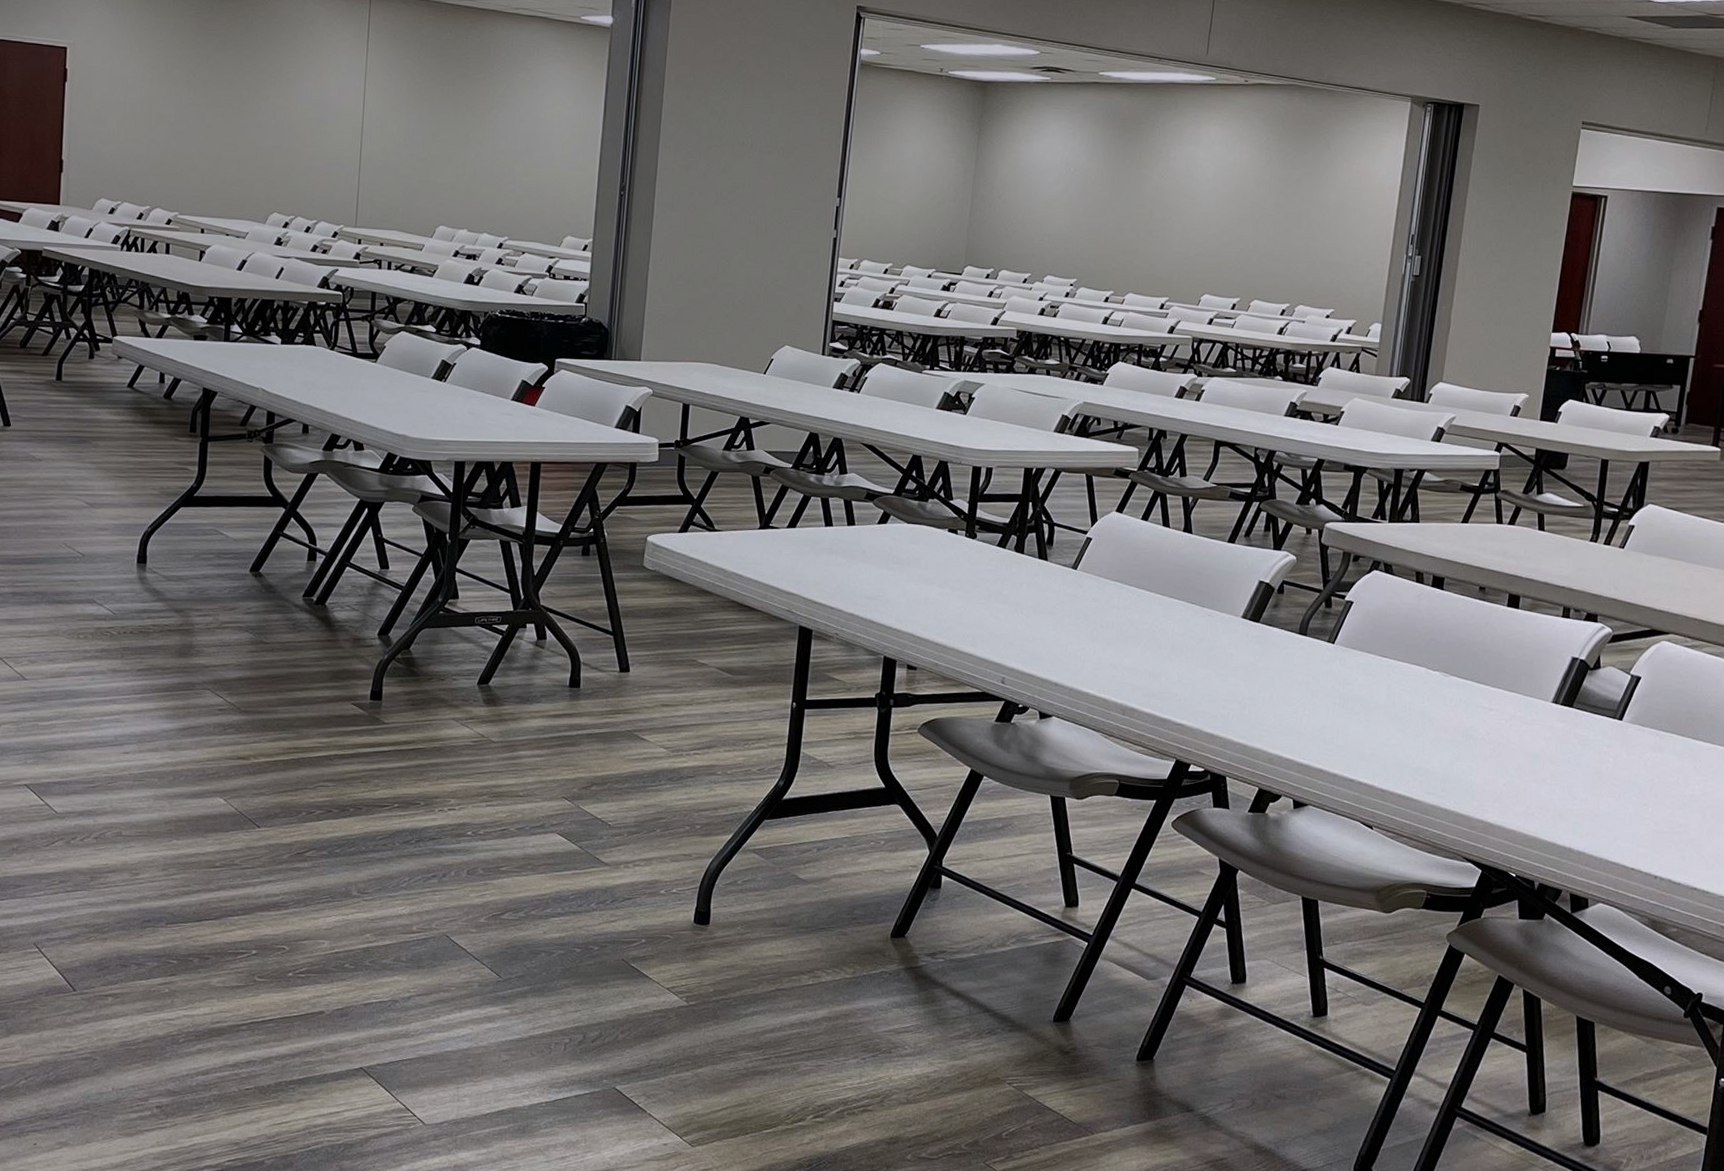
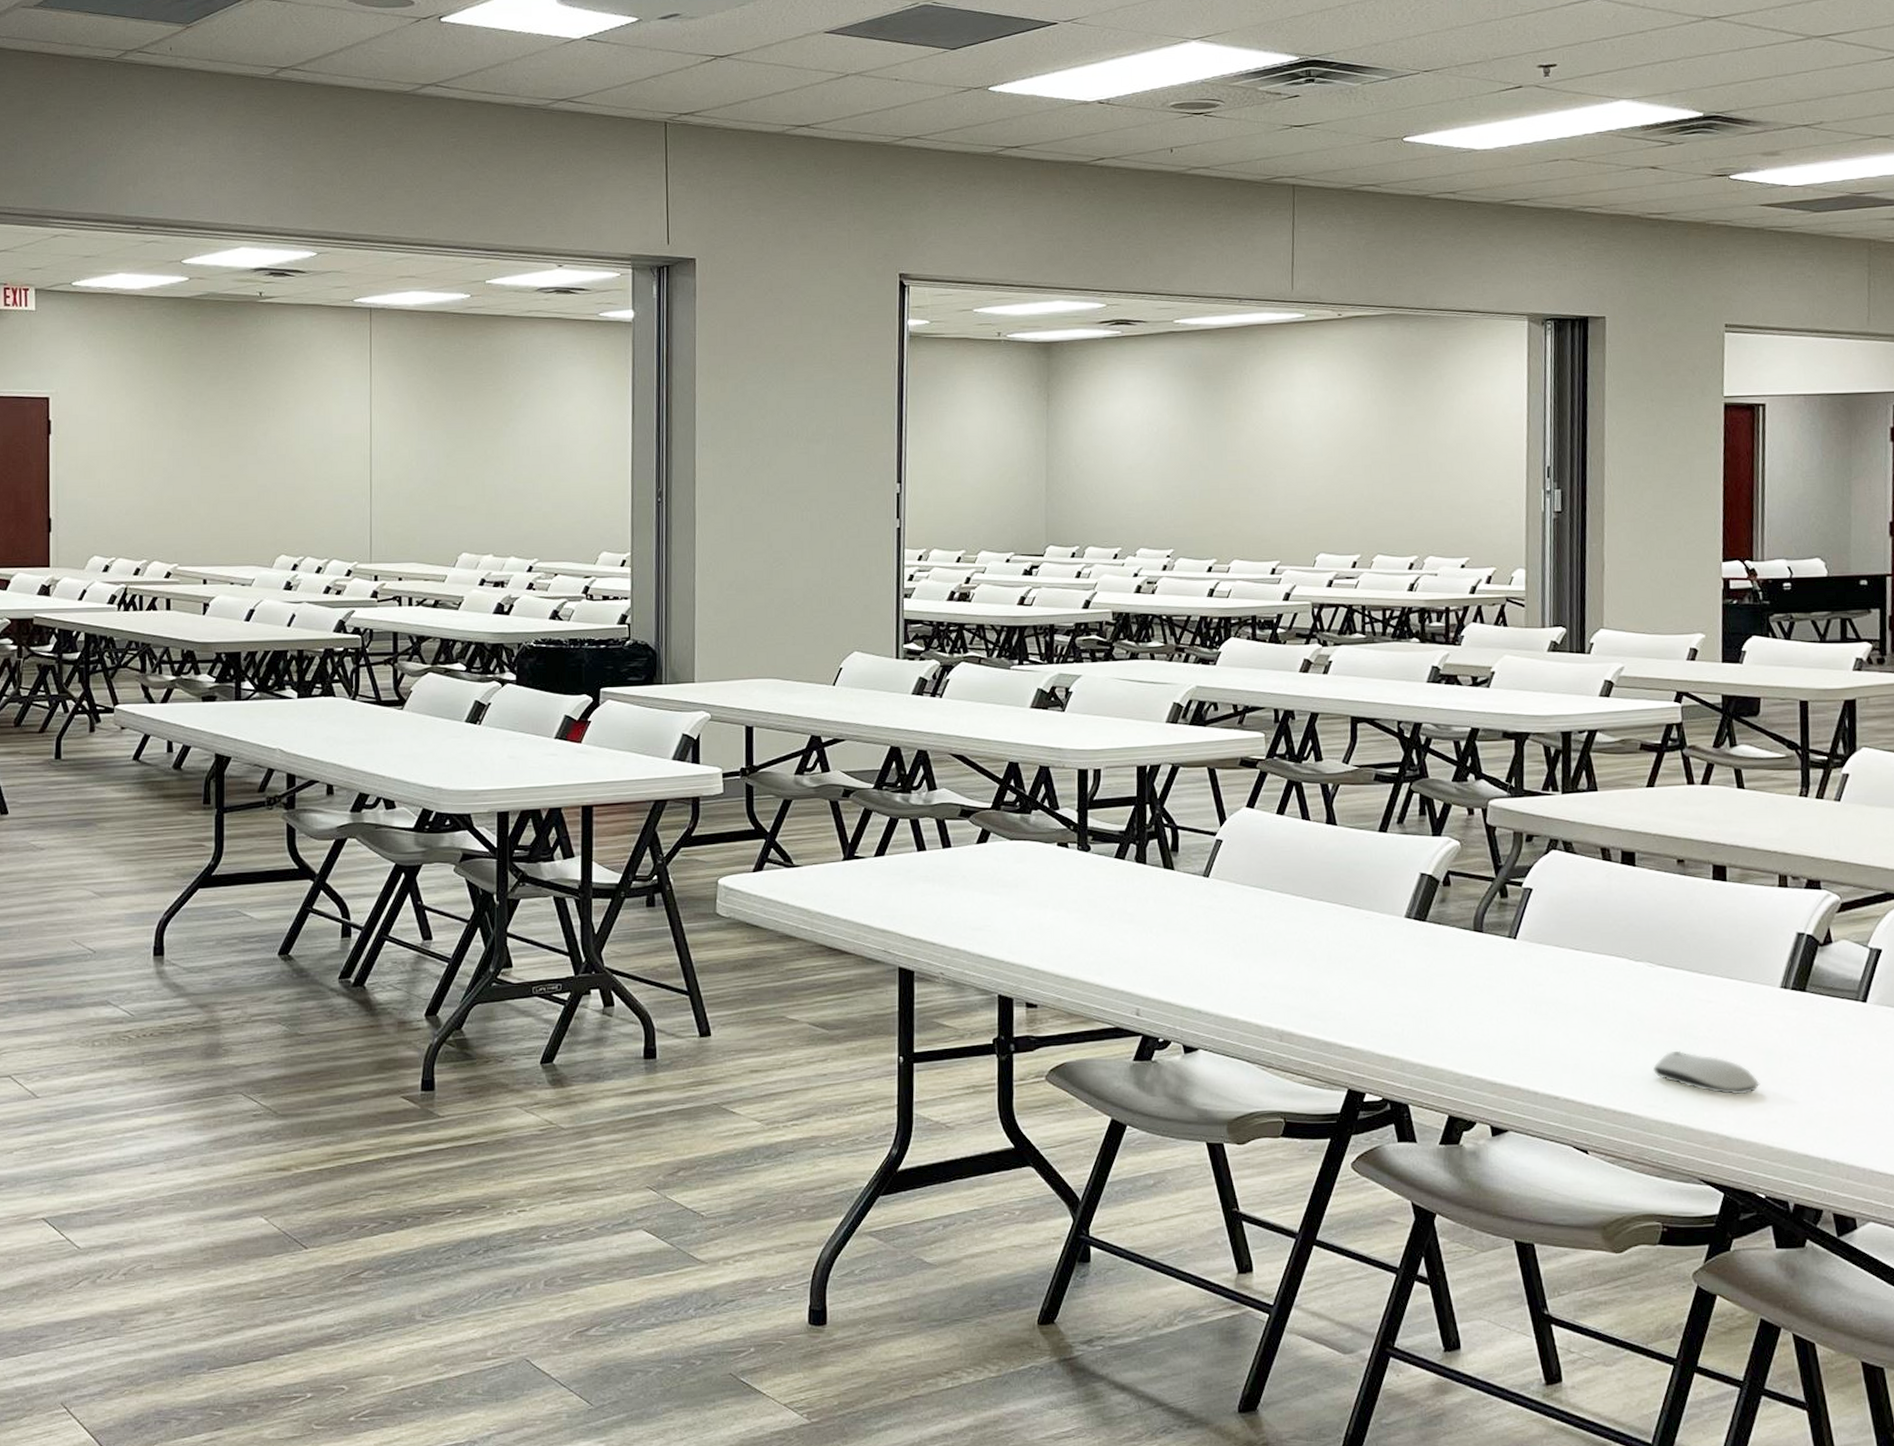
computer mouse: none [1435,748,1524,790] -> present [1652,1050,1761,1095]

